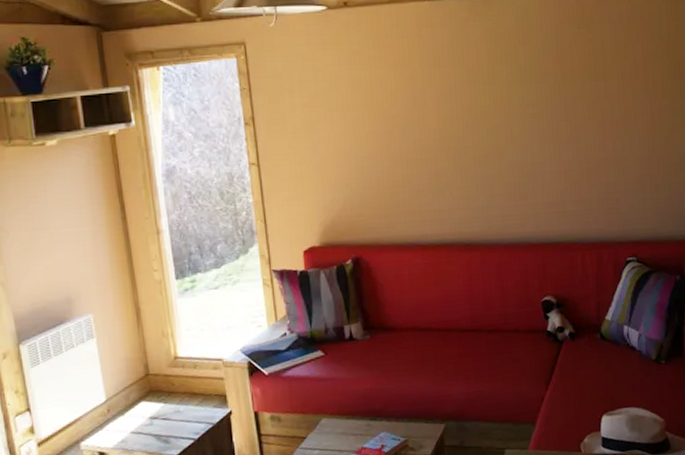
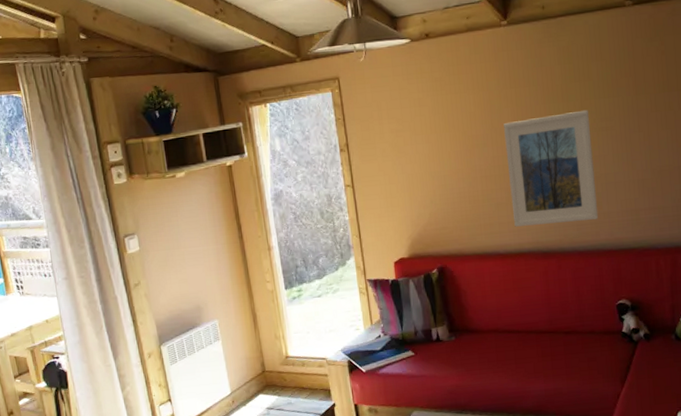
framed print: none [426,94,524,216] -> present [504,110,599,227]

